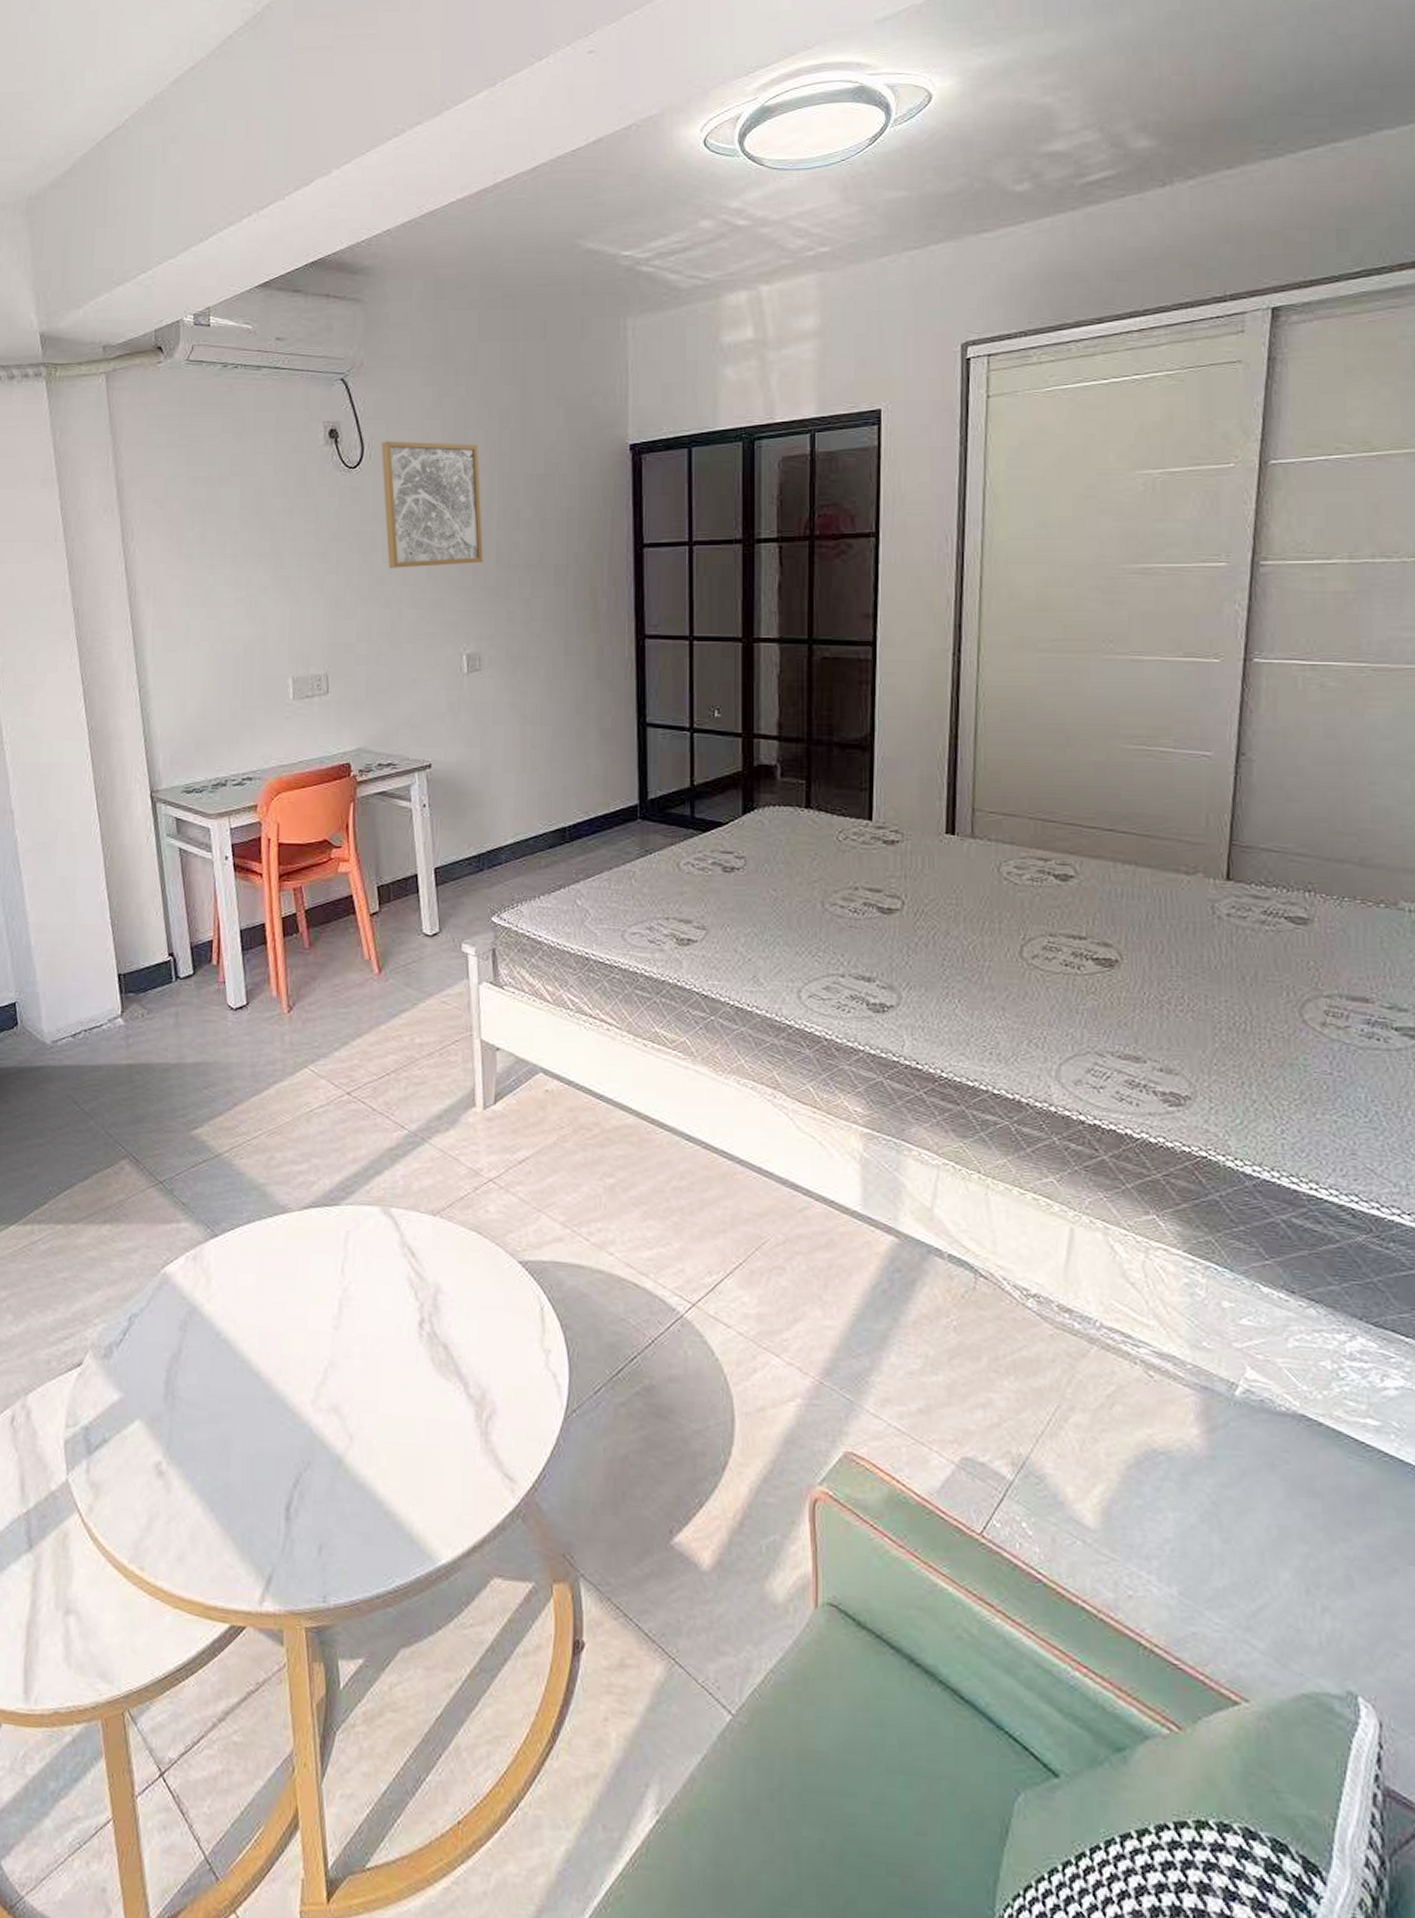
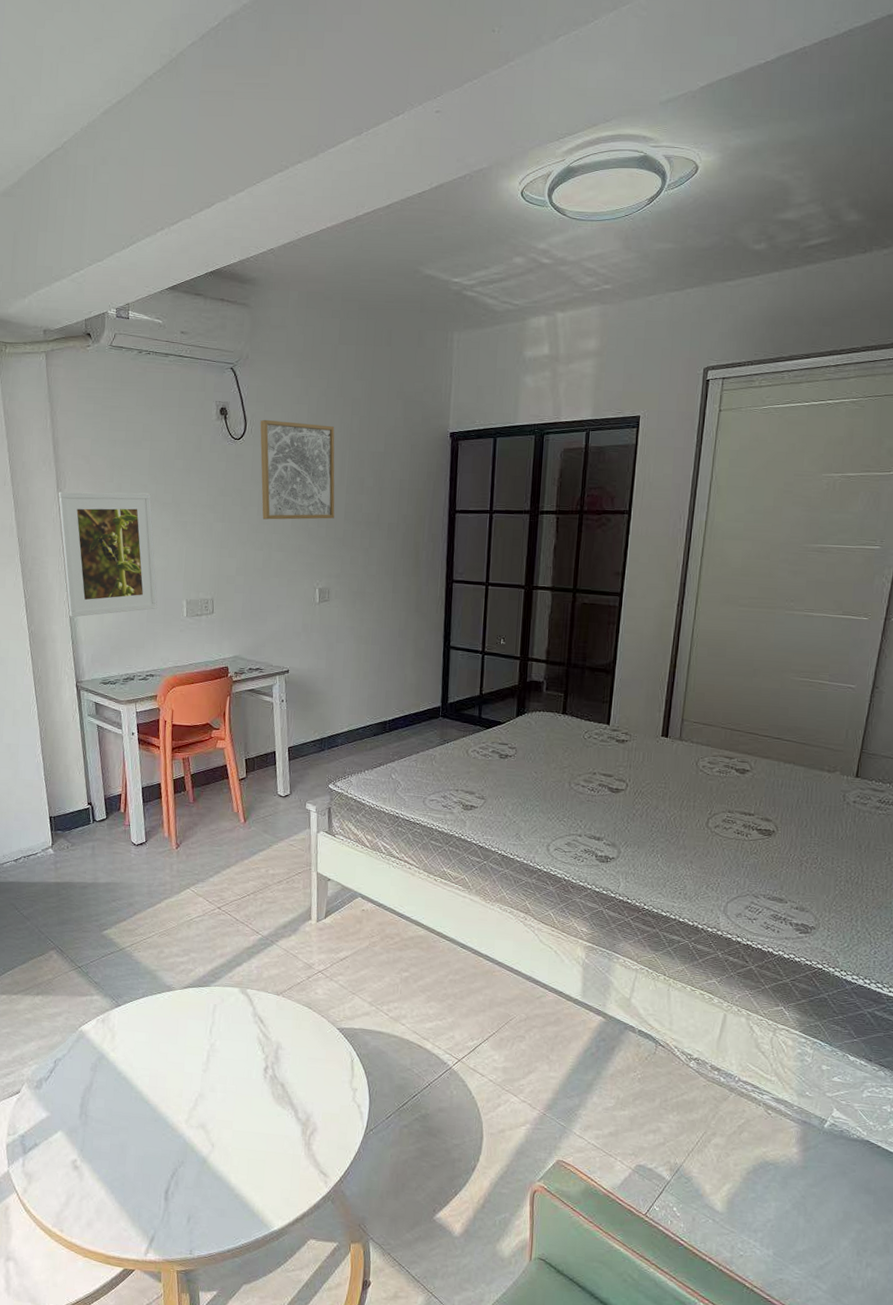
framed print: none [123,542,256,707] -> present [58,491,158,617]

